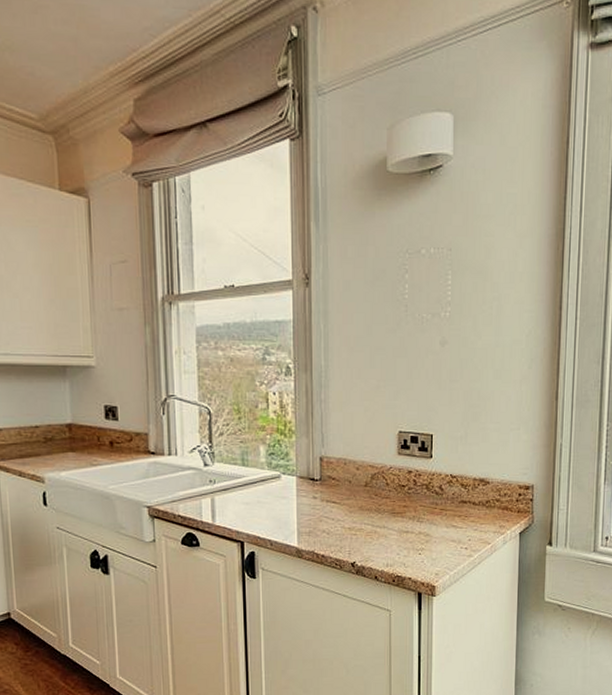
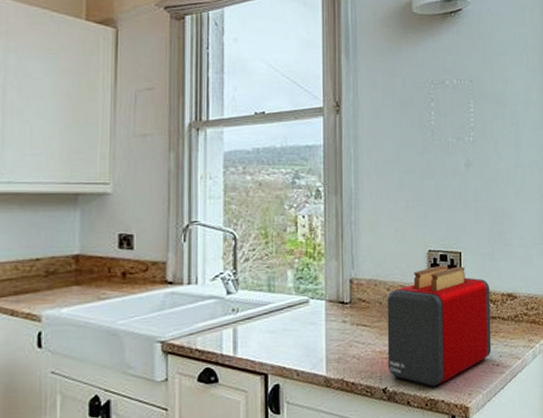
toaster: none [356,447,462,564] -> present [387,265,492,387]

